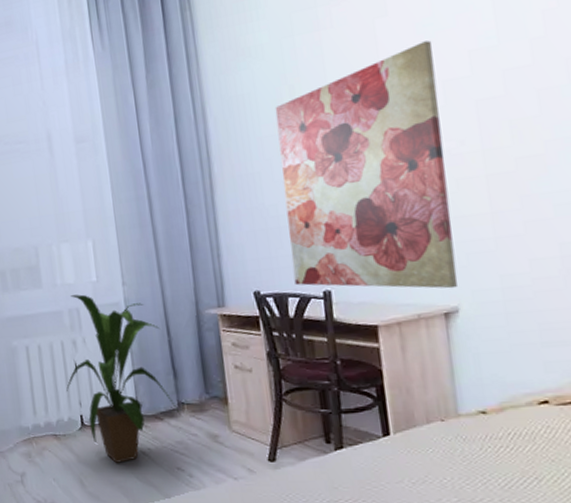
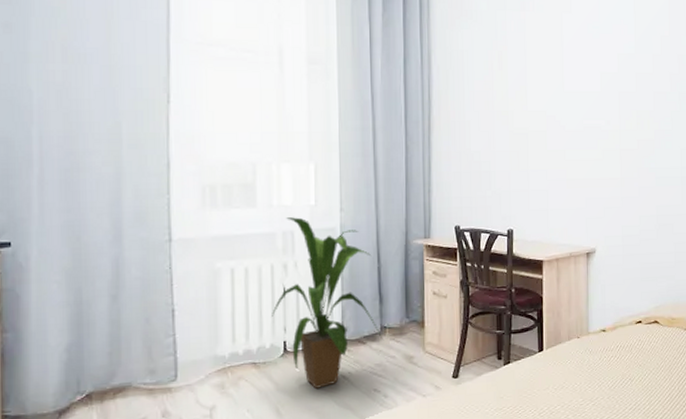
wall art: present [275,40,458,289] -> none [486,39,597,234]

